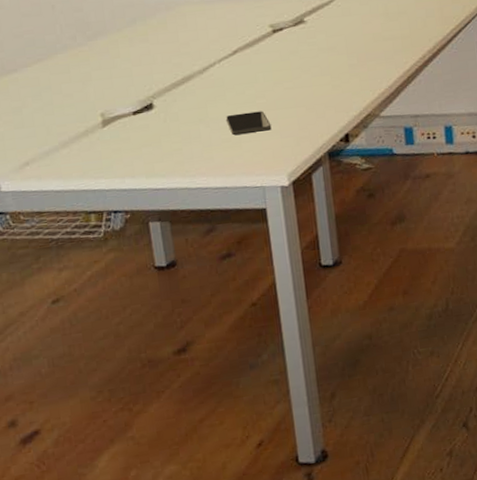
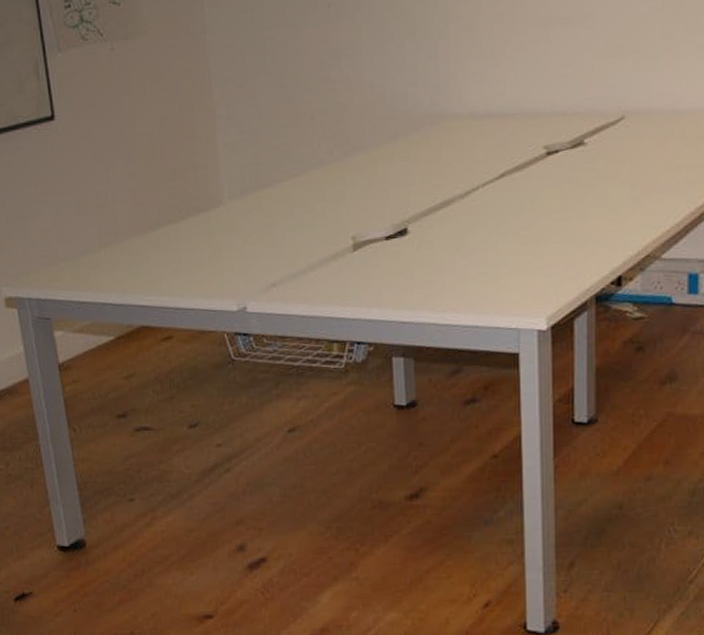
phone: present [226,111,272,136] -> none [485,244,534,270]

